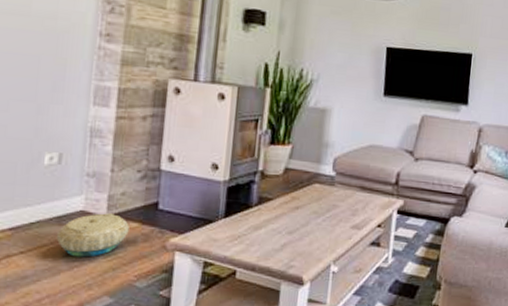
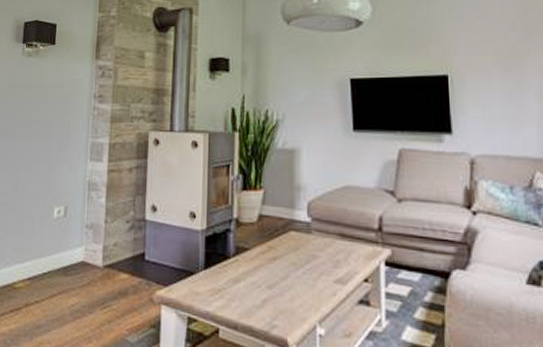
basket: present [56,213,130,257] -> none [63,264,121,309]

